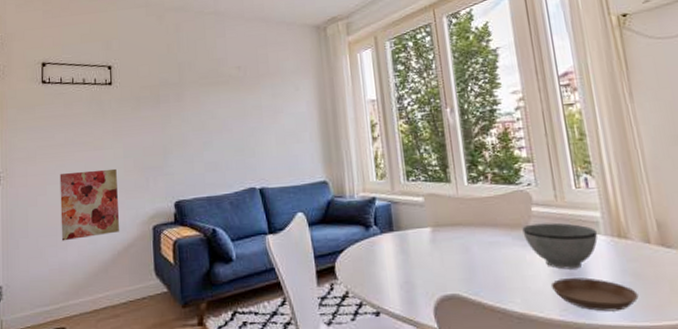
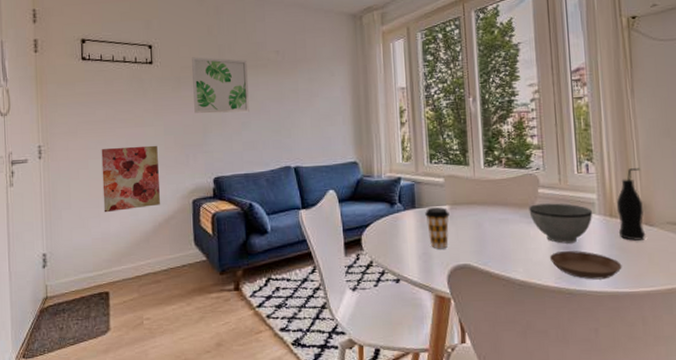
wall art: none [151,76,211,134] -> present [192,57,249,114]
coffee cup: none [404,230,433,278] -> present [425,207,450,249]
bottle: none [624,181,664,265] -> present [616,168,646,241]

